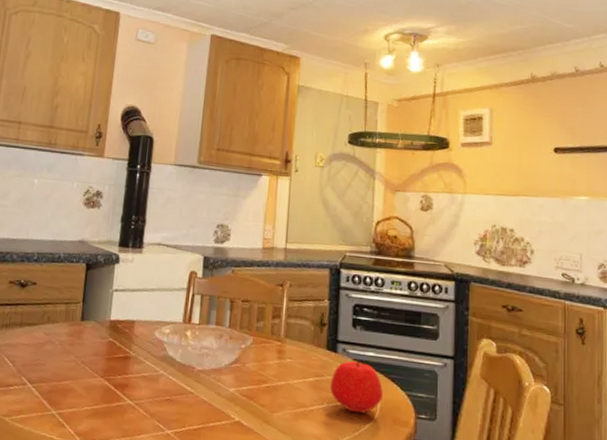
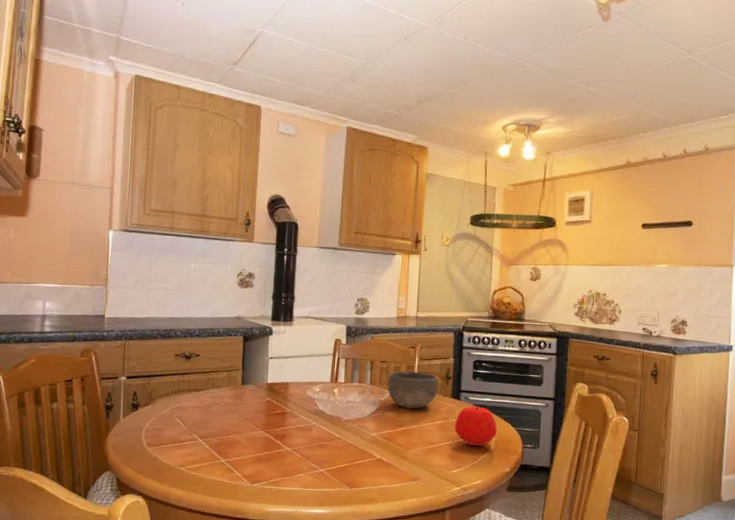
bowl: none [249,313,311,361] -> present [387,371,439,409]

